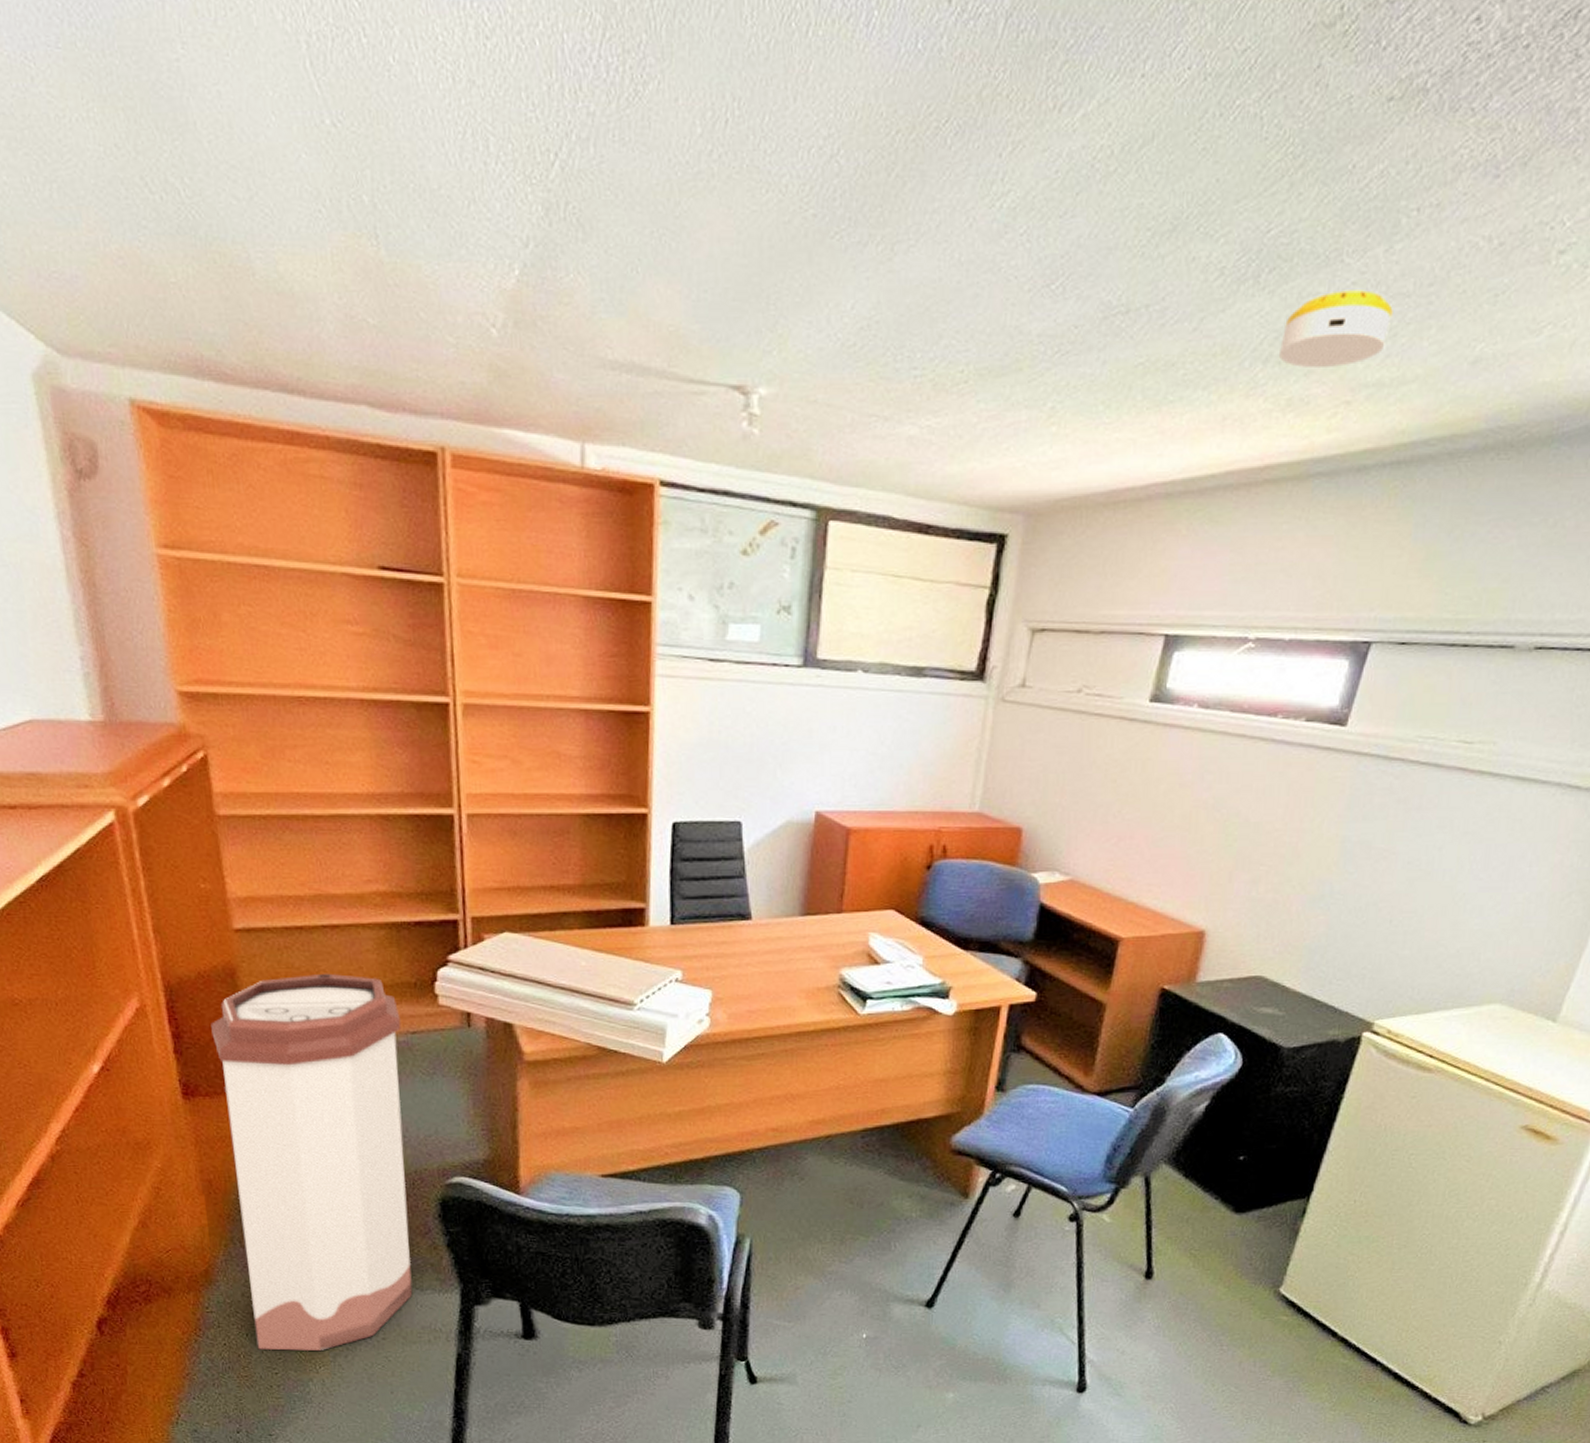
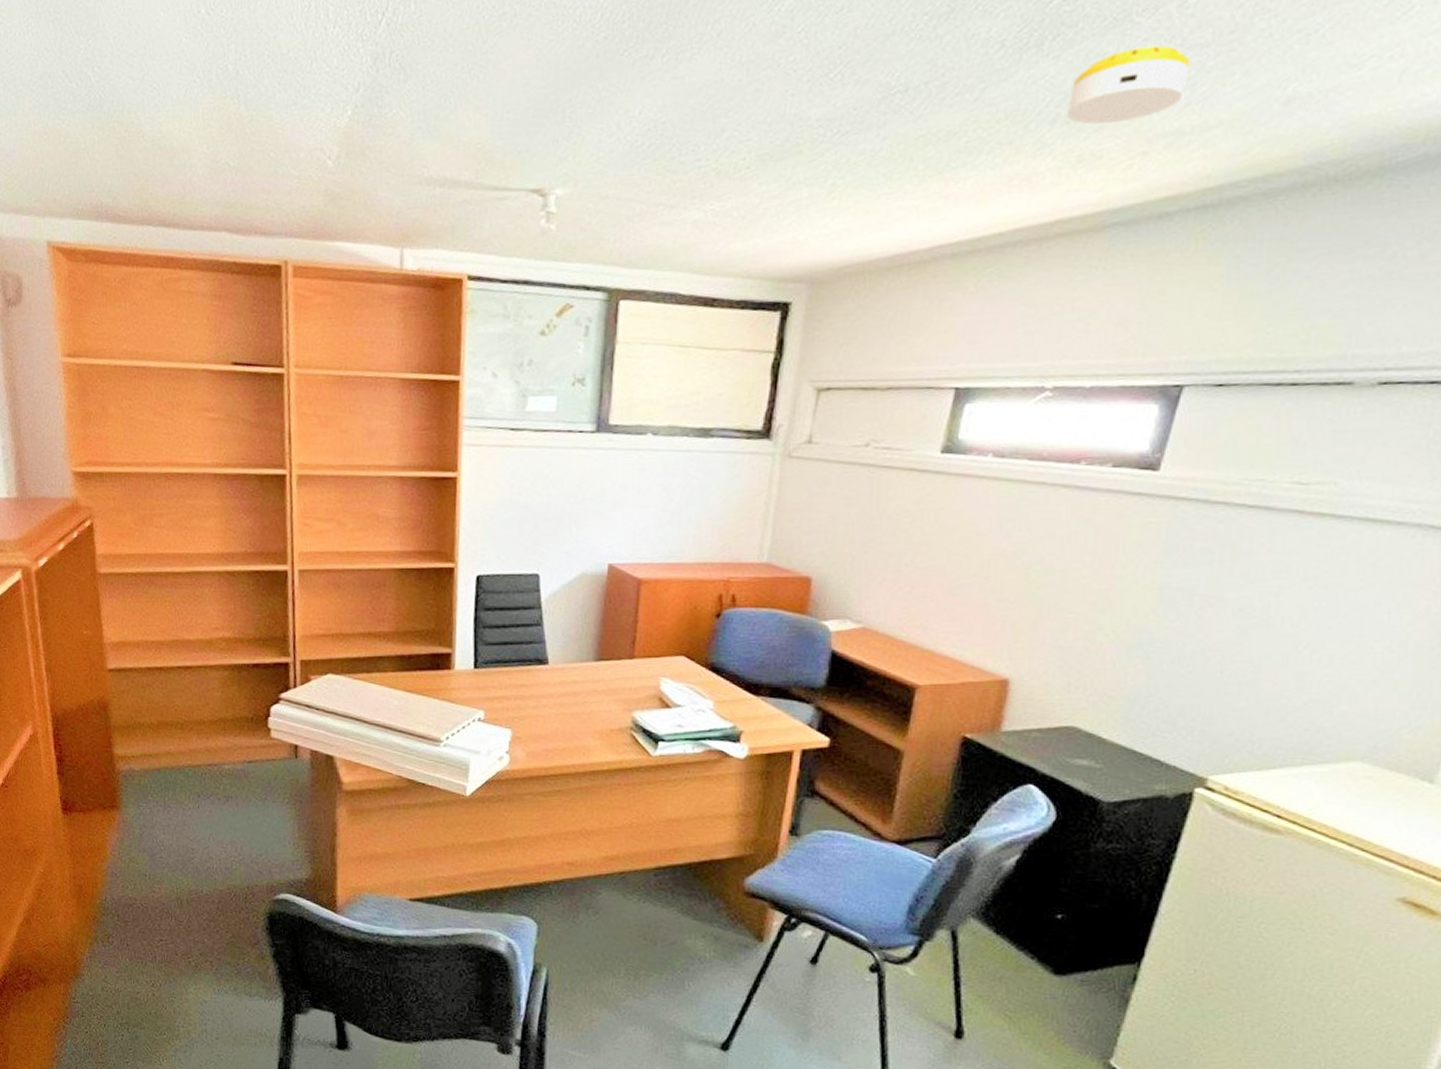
trash can: present [211,973,413,1351] -> none [87,708,243,1045]

